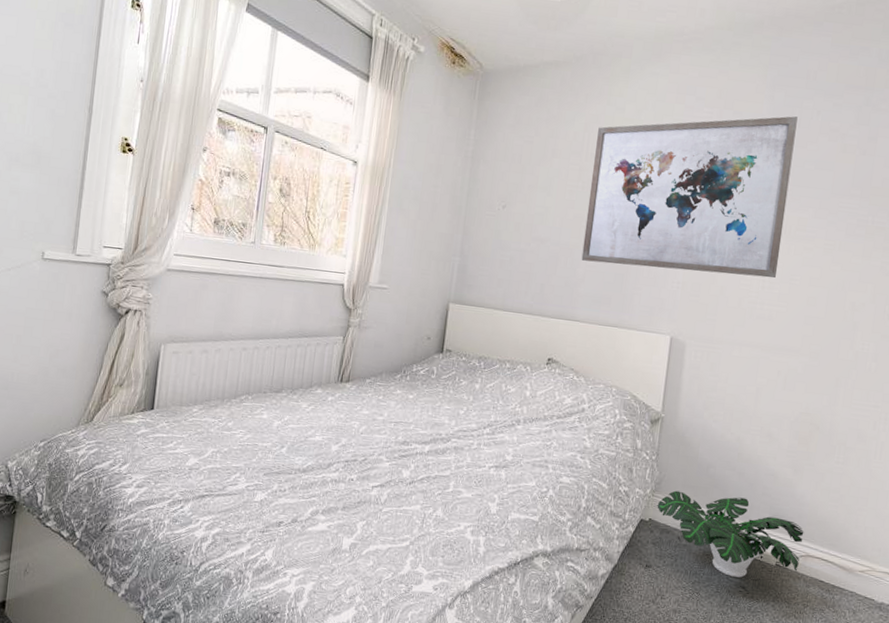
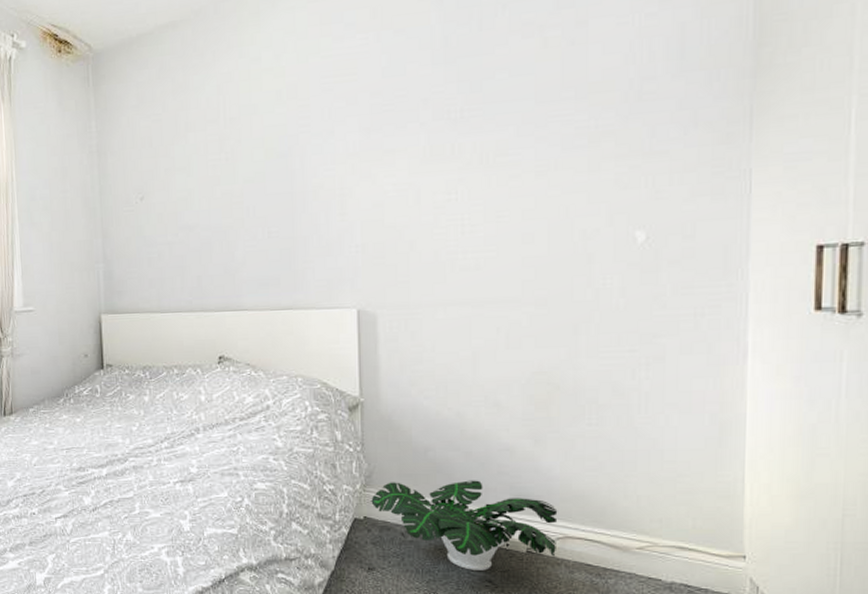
wall art: present [581,116,798,278] -> none [234,18,479,242]

